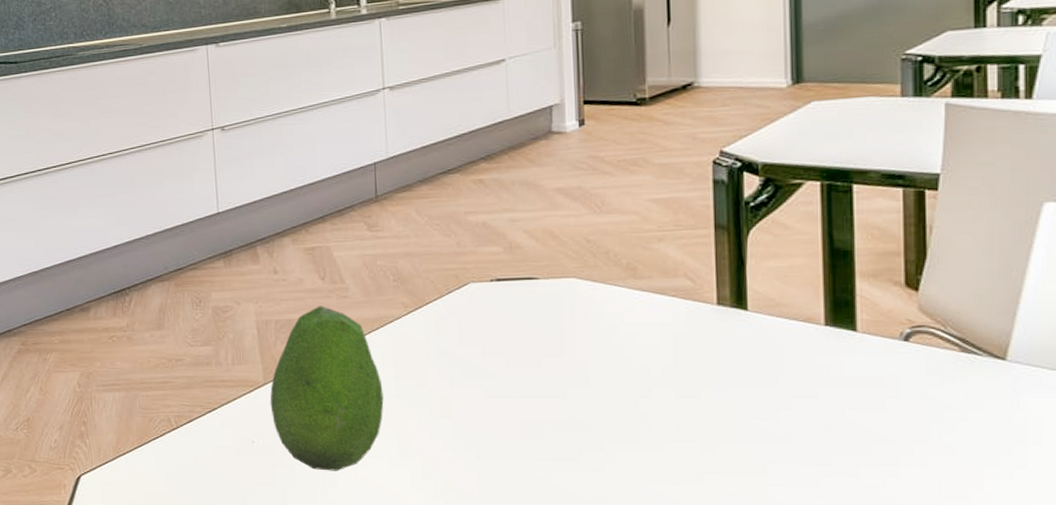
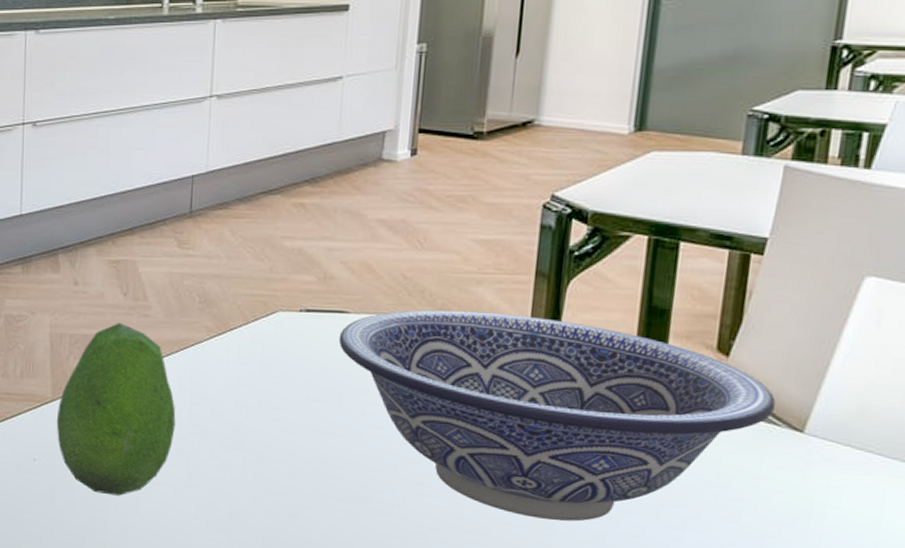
decorative bowl: none [531,267,972,465] -> present [338,310,775,522]

